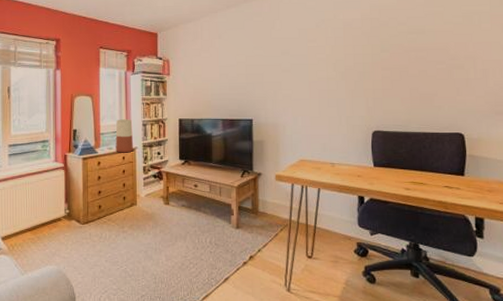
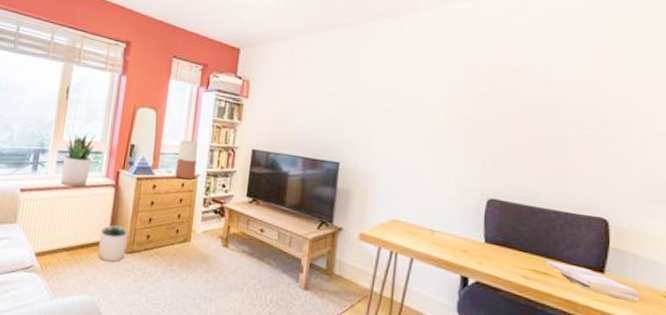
planter: none [14,126,40,175] -> present [61,133,96,187]
planter: none [57,202,82,234] -> present [98,225,129,262]
books: none [420,173,492,195] -> present [545,260,640,304]

